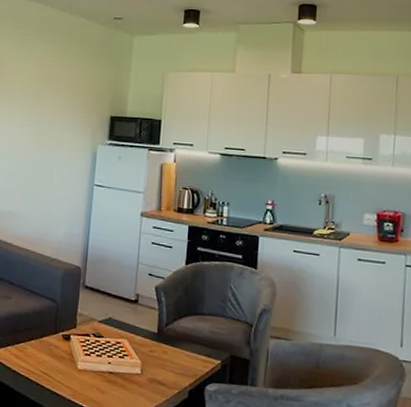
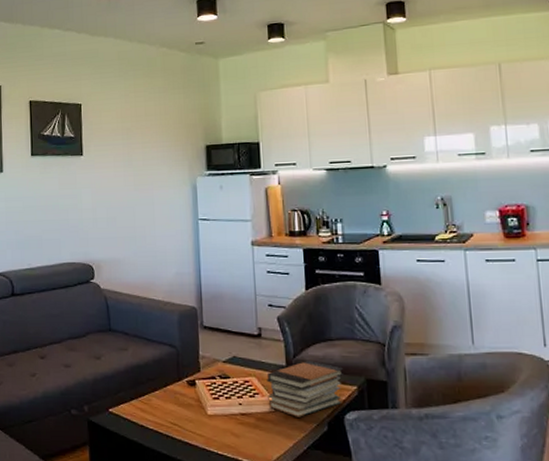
book stack: none [136,331,210,383] -> present [267,361,343,417]

